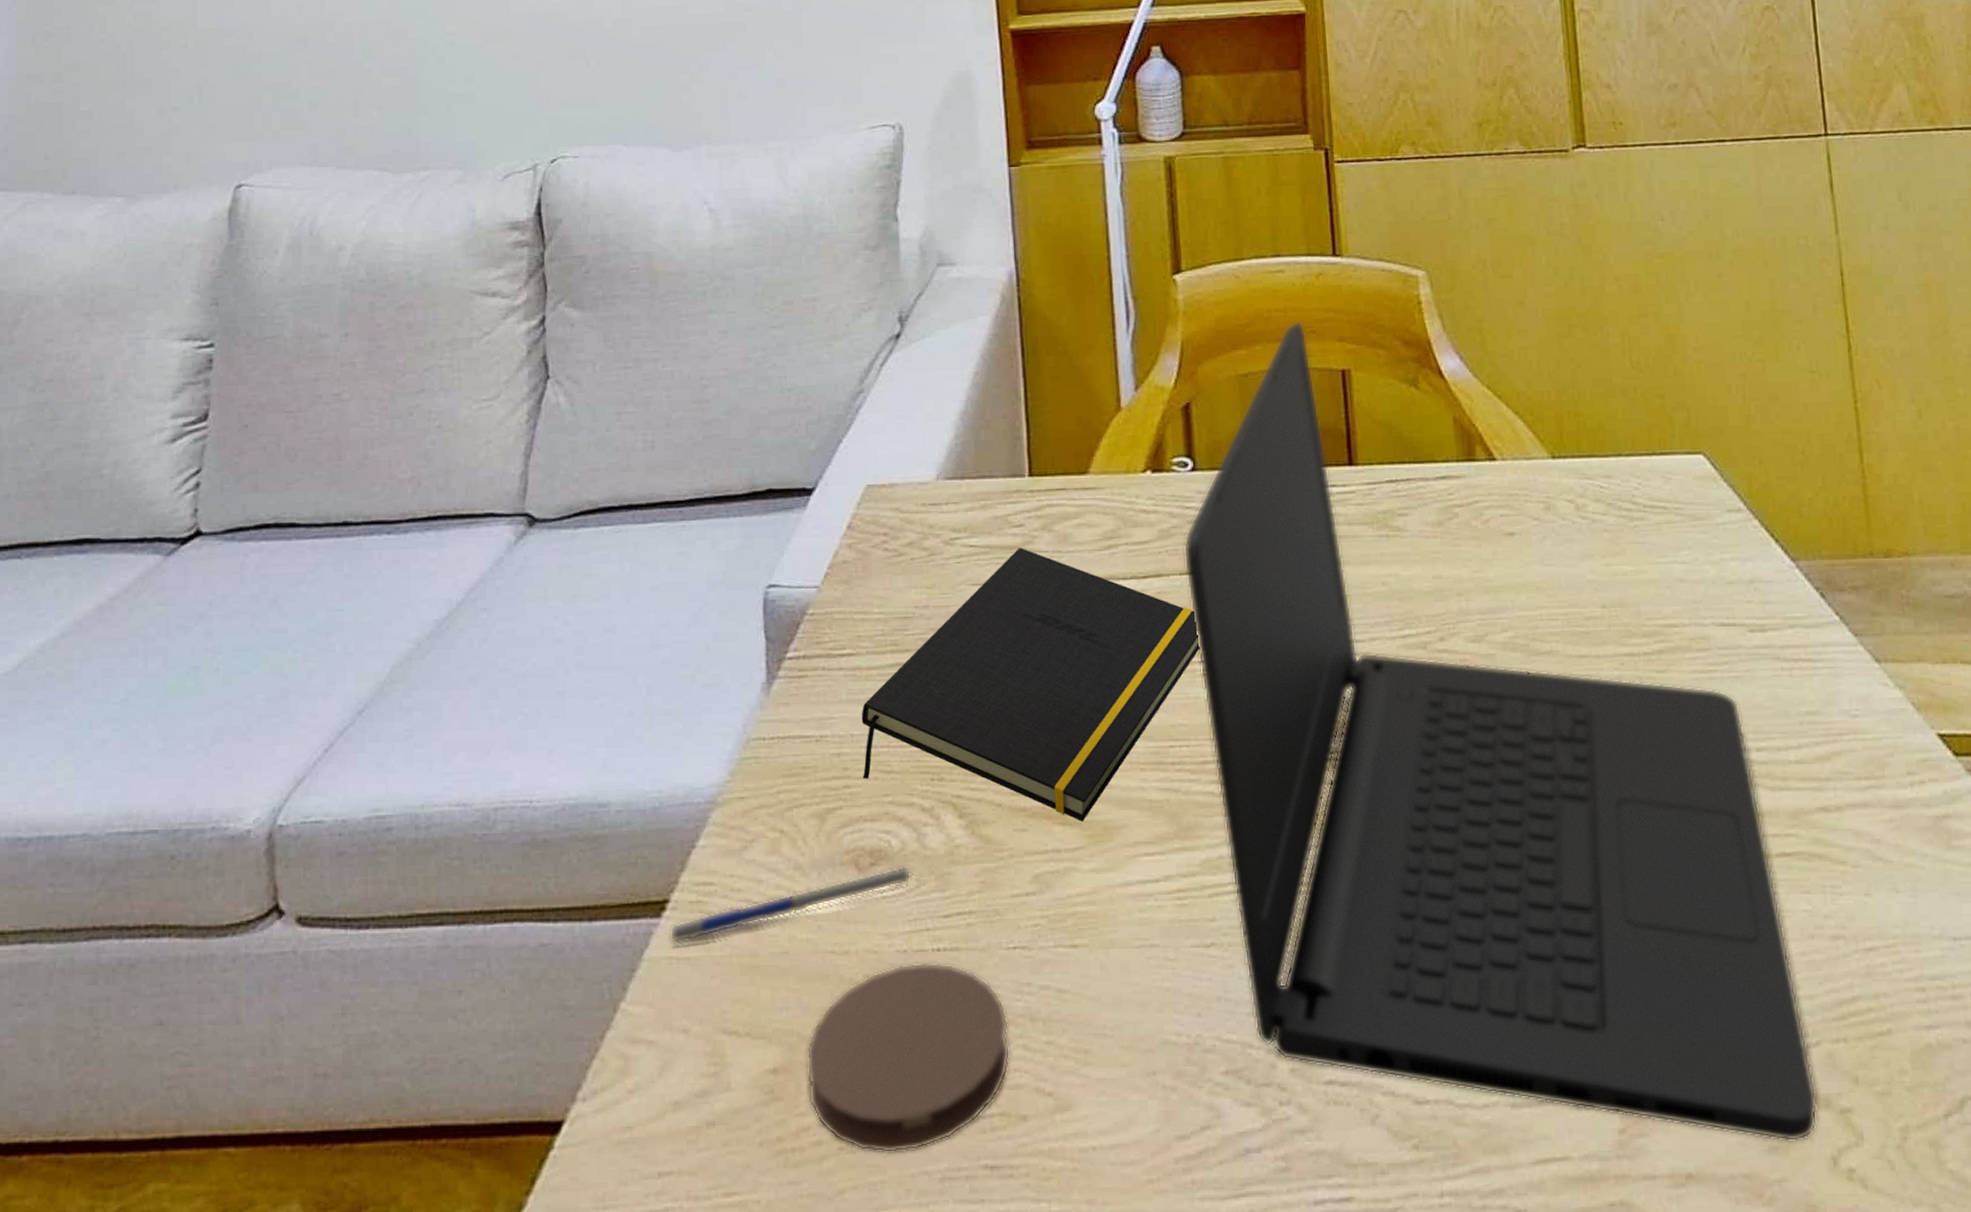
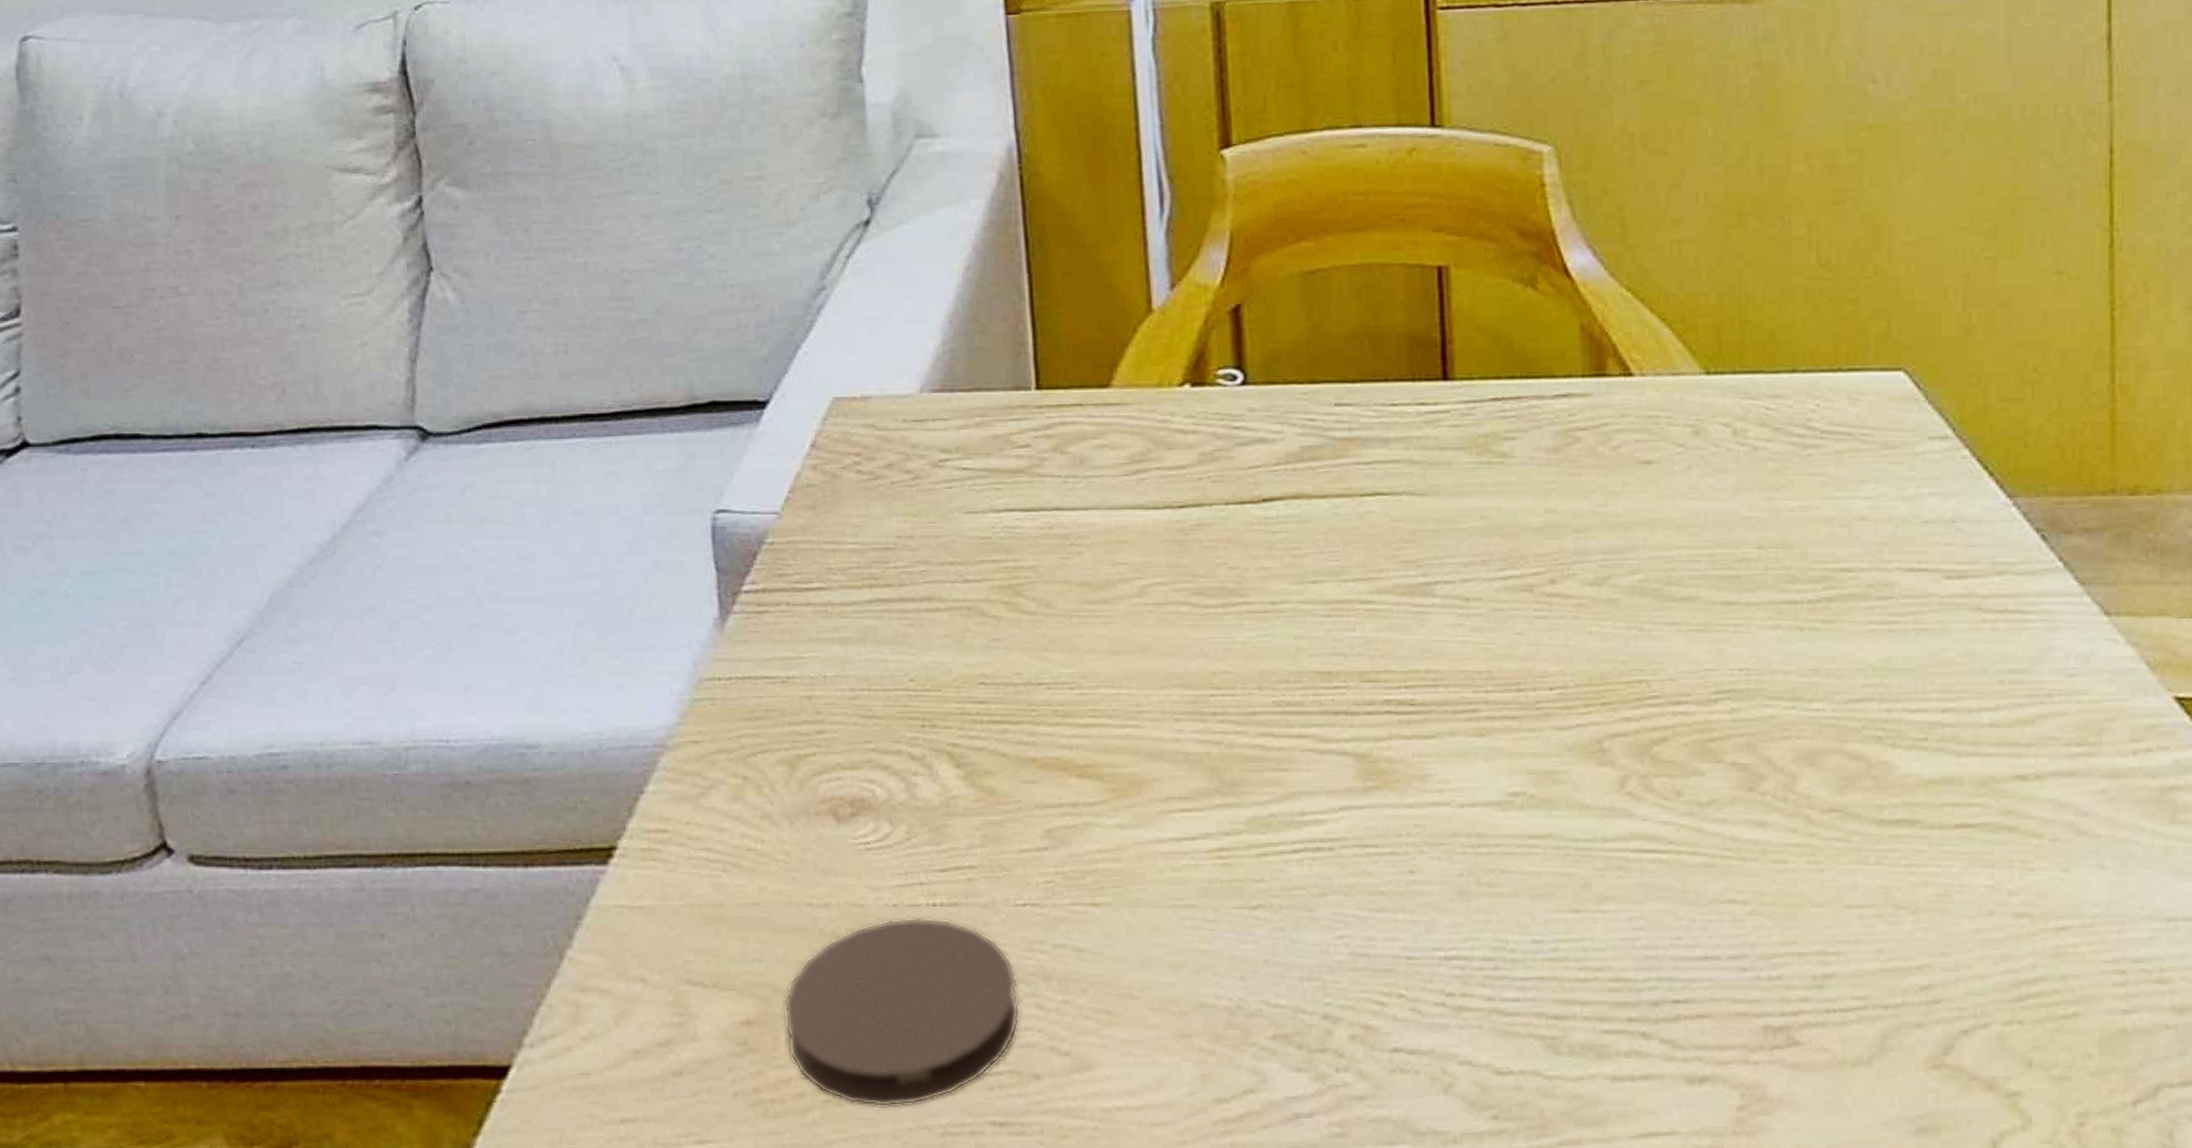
pen: present [670,866,916,948] -> none [619,817,906,896]
notepad: present [861,548,1200,822] -> none [835,471,1250,774]
laptop: present [1183,321,1818,1142] -> none [1230,206,1980,1124]

